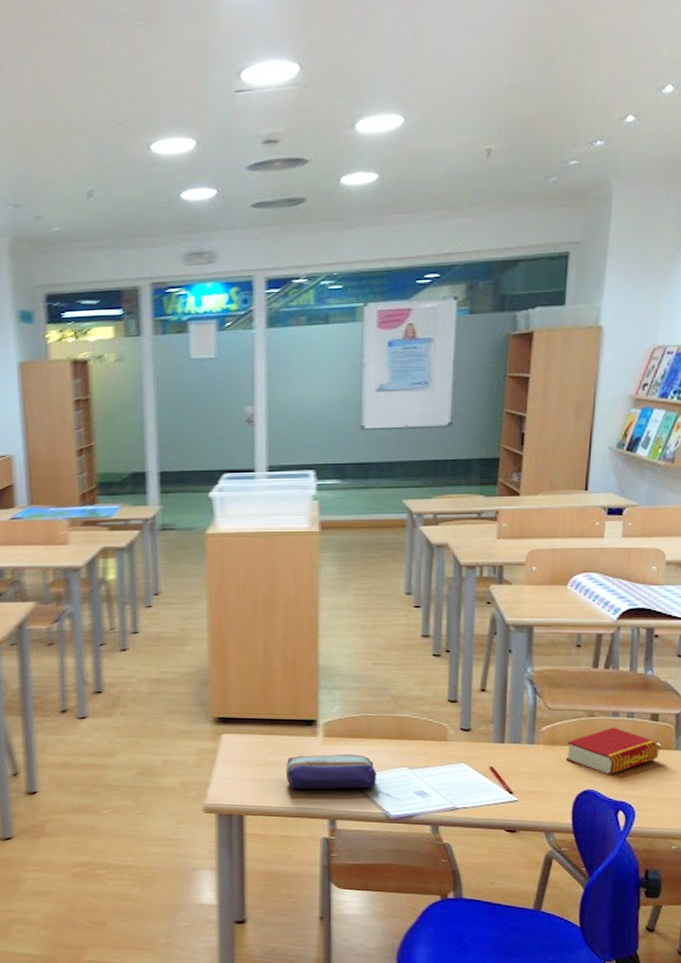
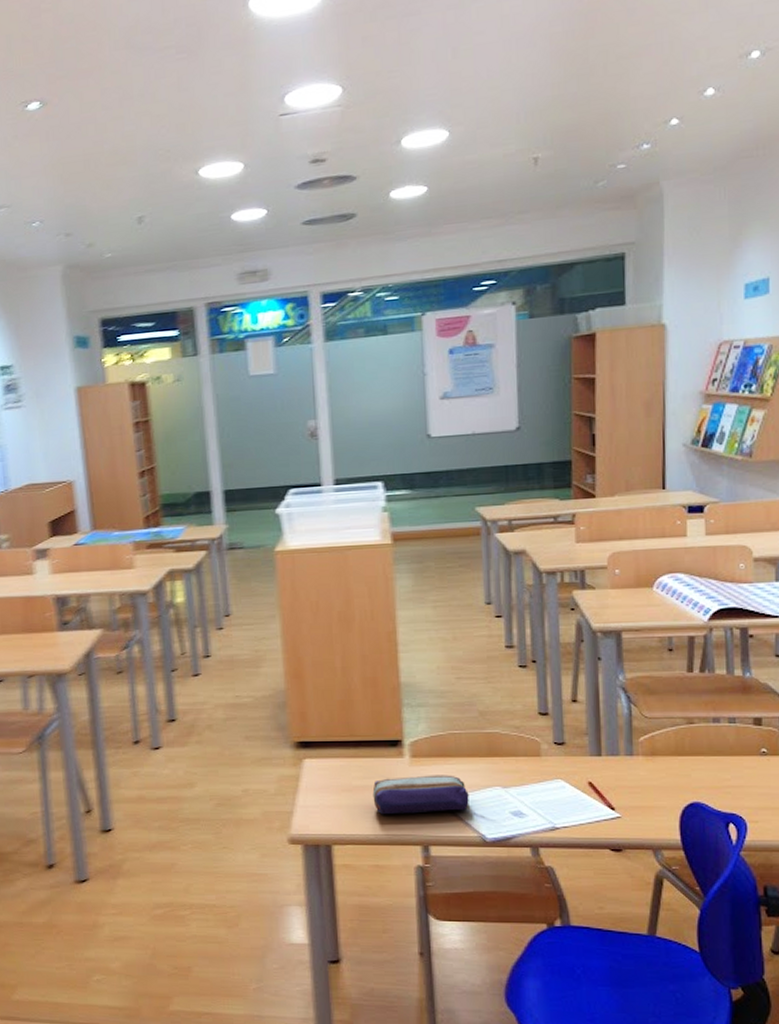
book: present [565,727,660,775] -> none [667,734,767,786]

